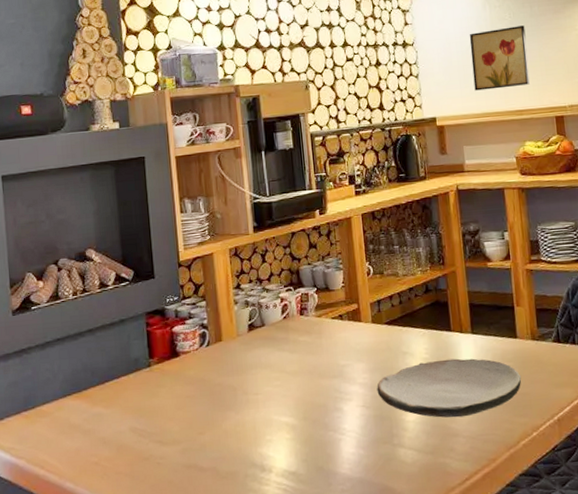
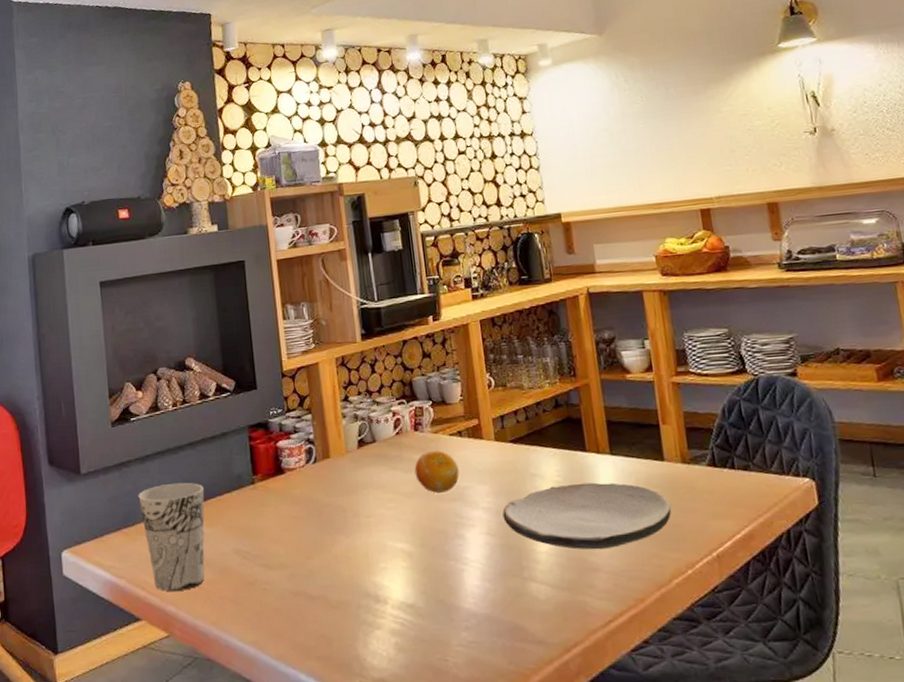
cup: none [38,366,103,469] -> present [138,482,205,591]
fruit: none [299,332,340,371] -> present [414,450,460,493]
wall art: present [469,25,530,91] -> none [595,109,668,183]

